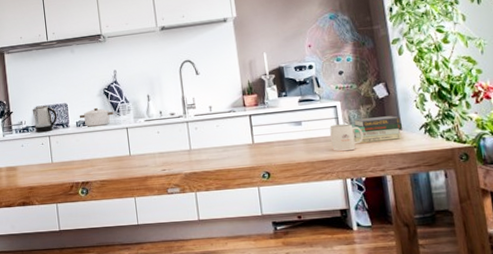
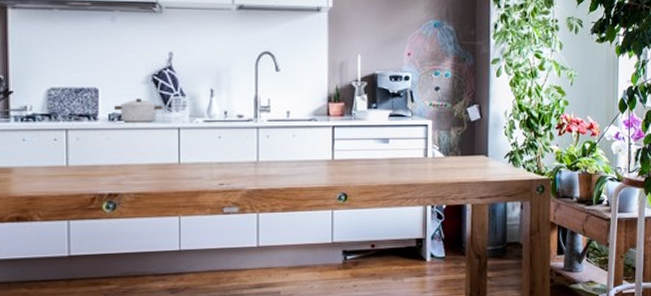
kettle: present [32,105,57,133] -> none [44,87,81,124]
mug: present [329,123,364,152] -> none [416,145,450,176]
books: present [350,116,402,143] -> none [439,141,489,167]

